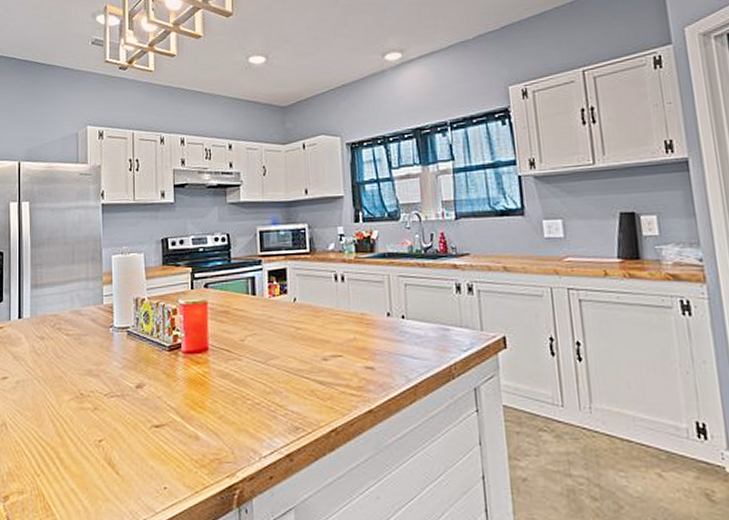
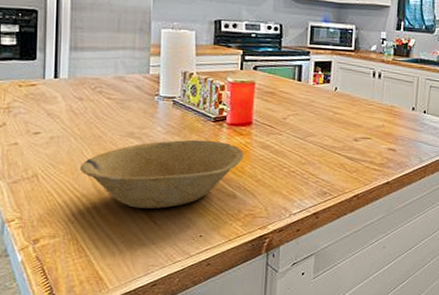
bowl: none [43,372,203,456] -> present [79,139,244,209]

